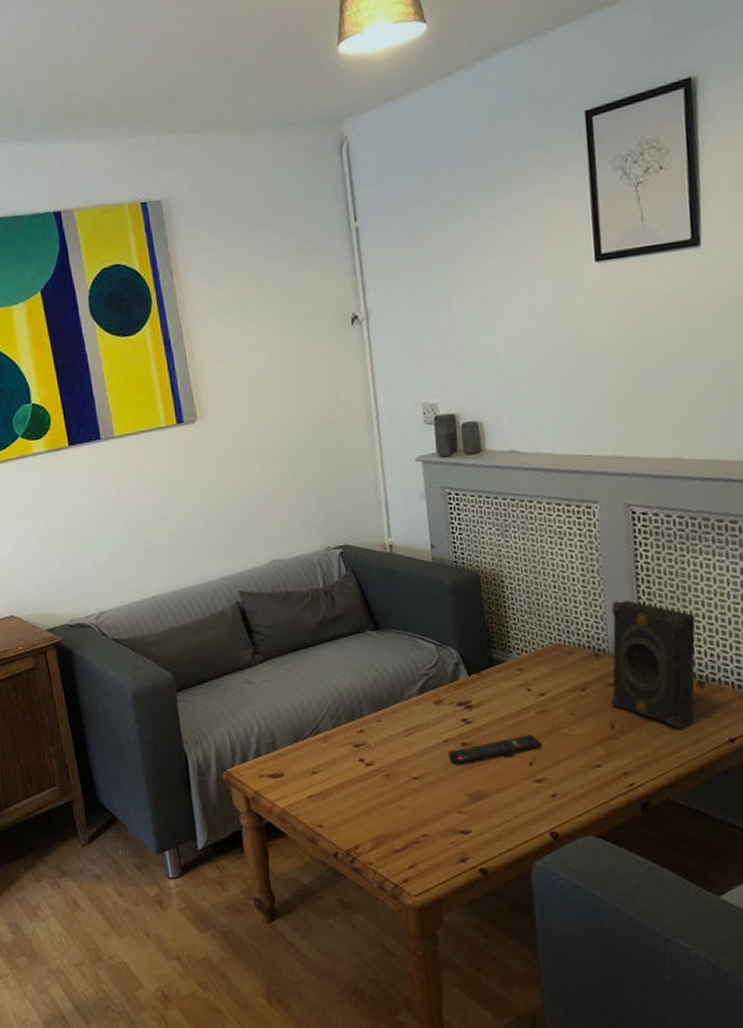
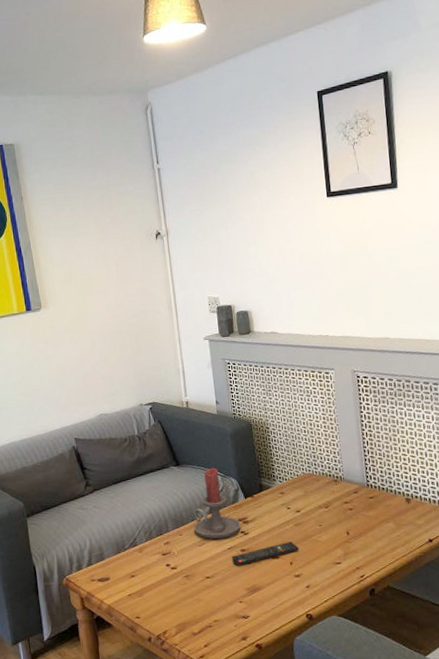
candle holder: none [398,633,462,728] -> present [194,467,241,539]
speaker: present [611,600,696,729] -> none [345,440,404,534]

